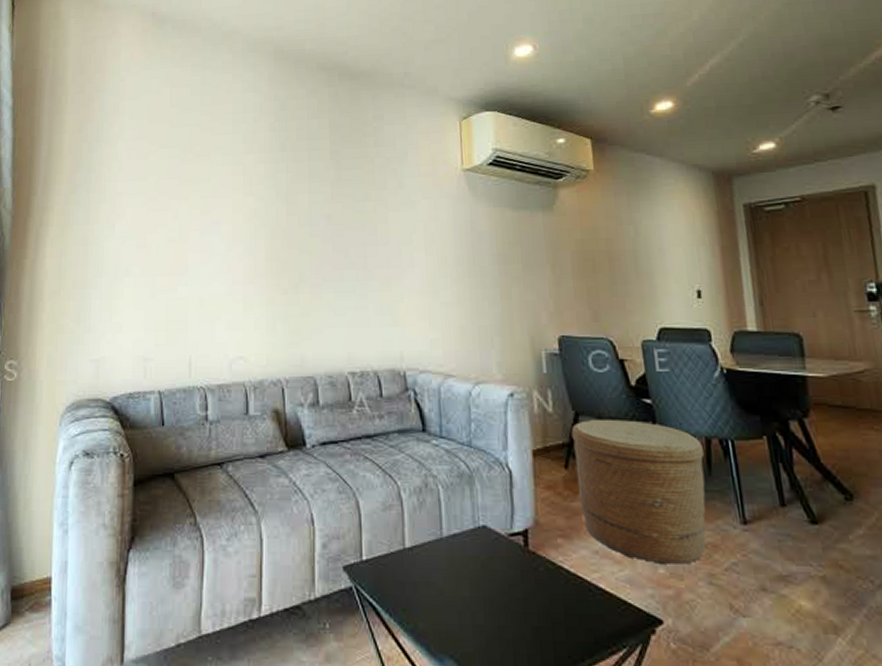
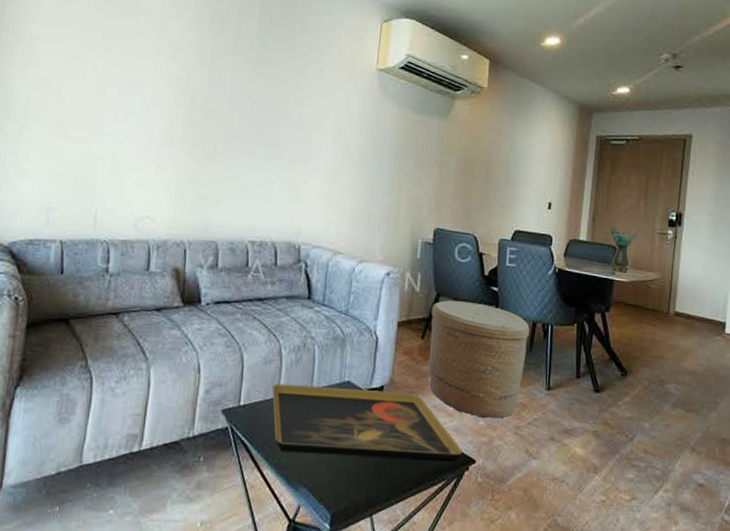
decorative tray: none [396,532,643,624] -> present [272,383,462,462]
vase: none [787,310,827,366] -> present [610,227,637,273]

